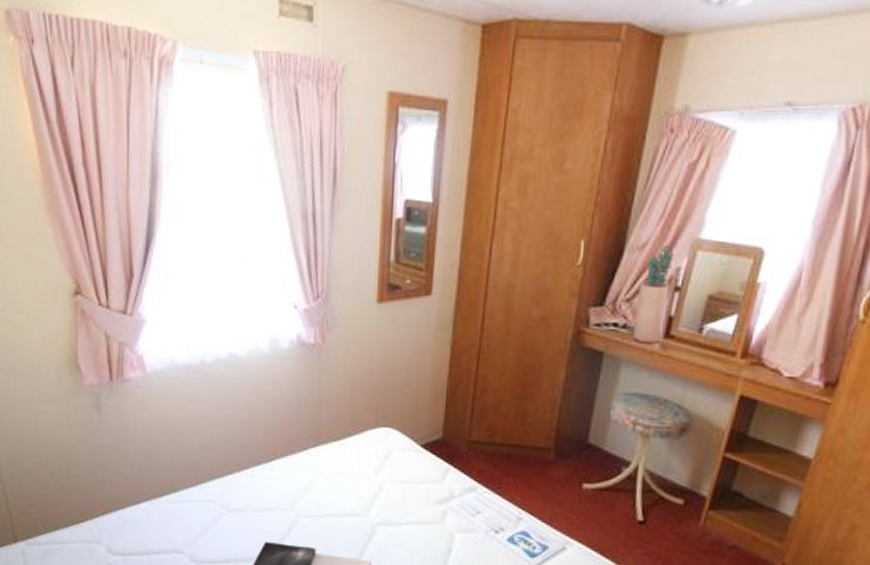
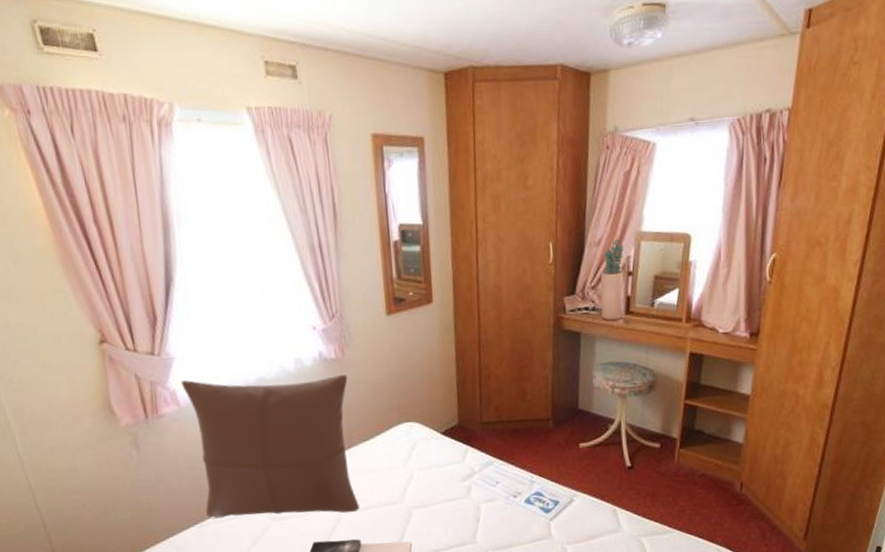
pillow: none [149,346,325,517] -> present [180,374,359,518]

